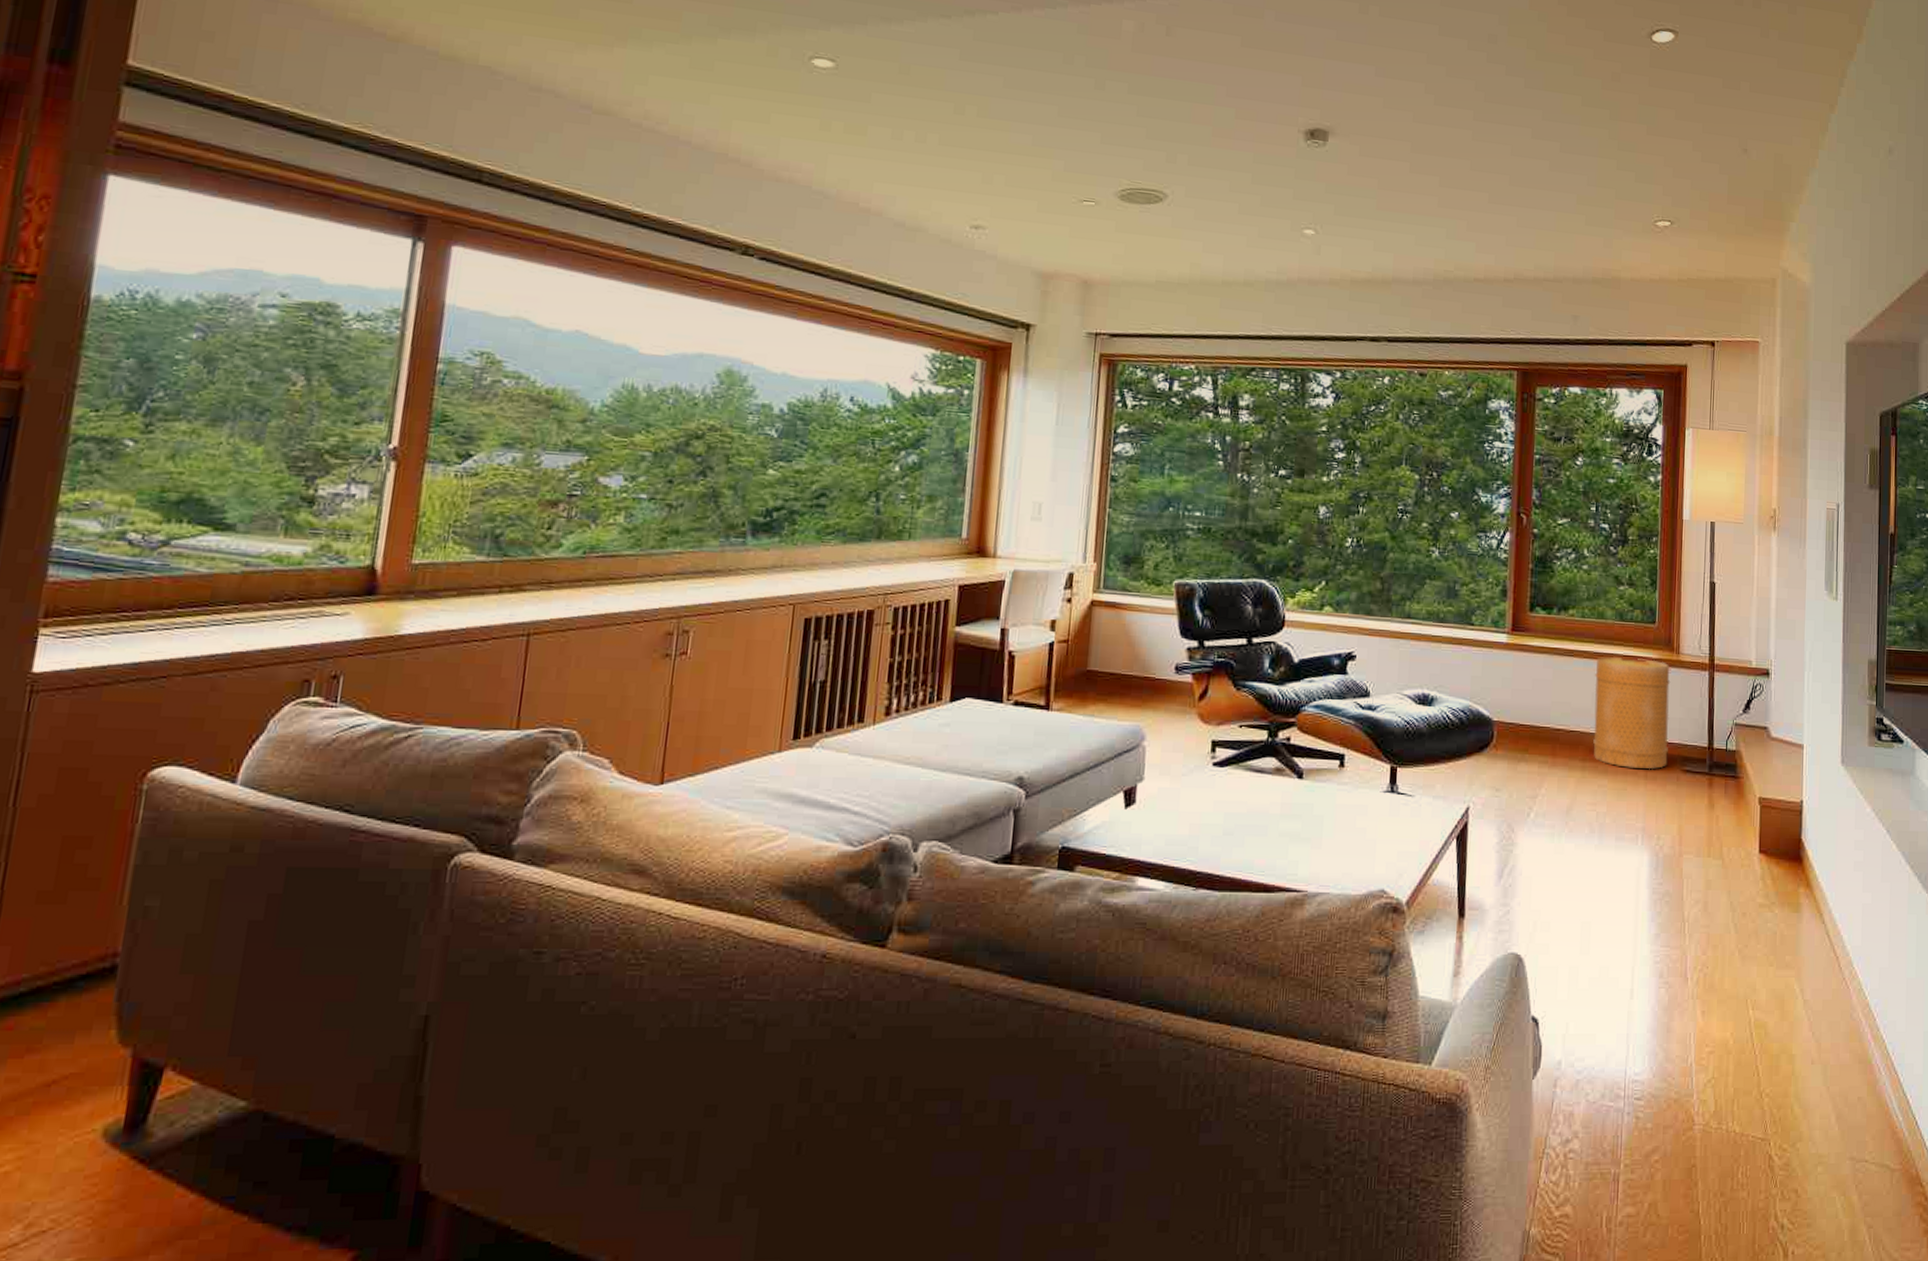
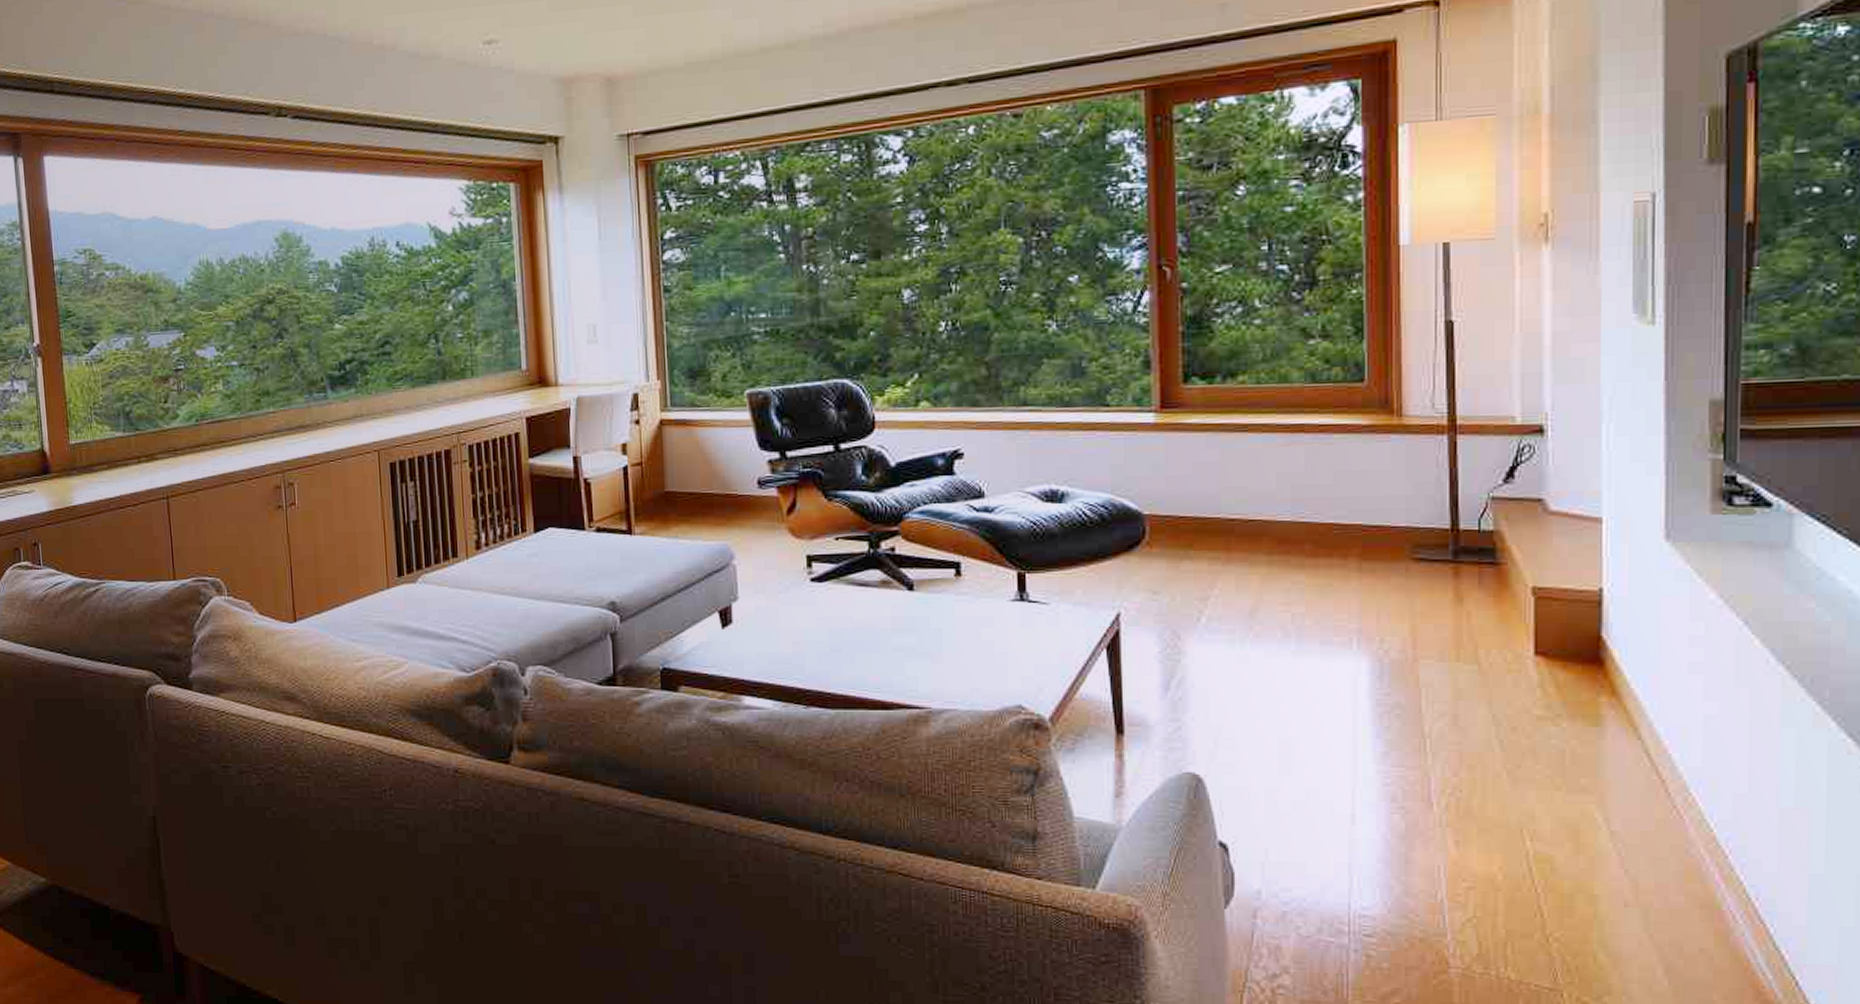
basket: present [1593,657,1671,770] -> none [1280,426,1391,561]

